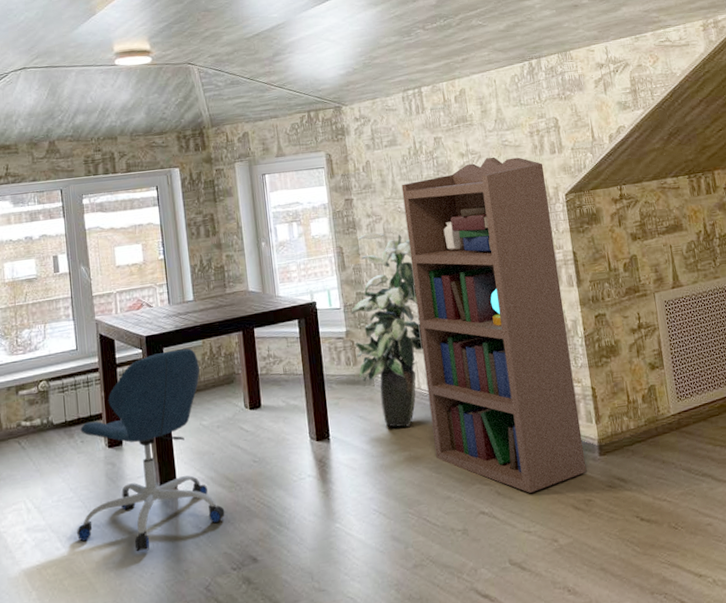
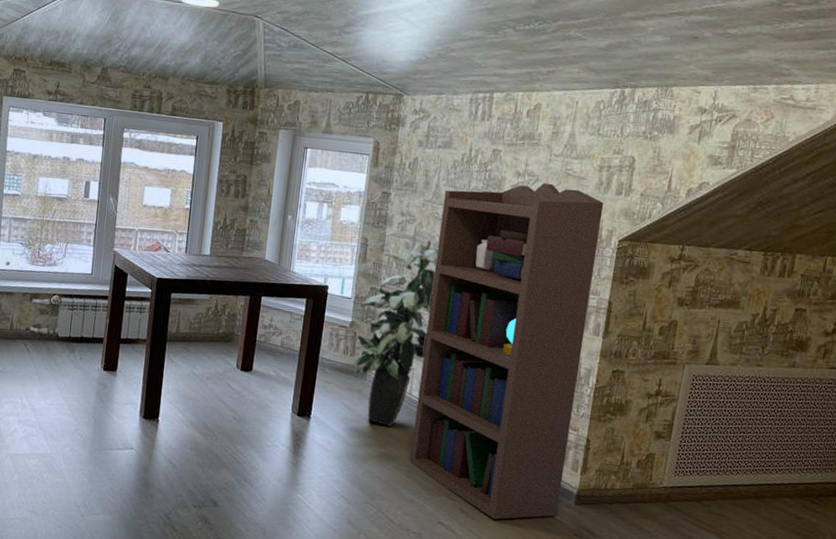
office chair: present [77,348,225,552] -> none [61,296,203,469]

